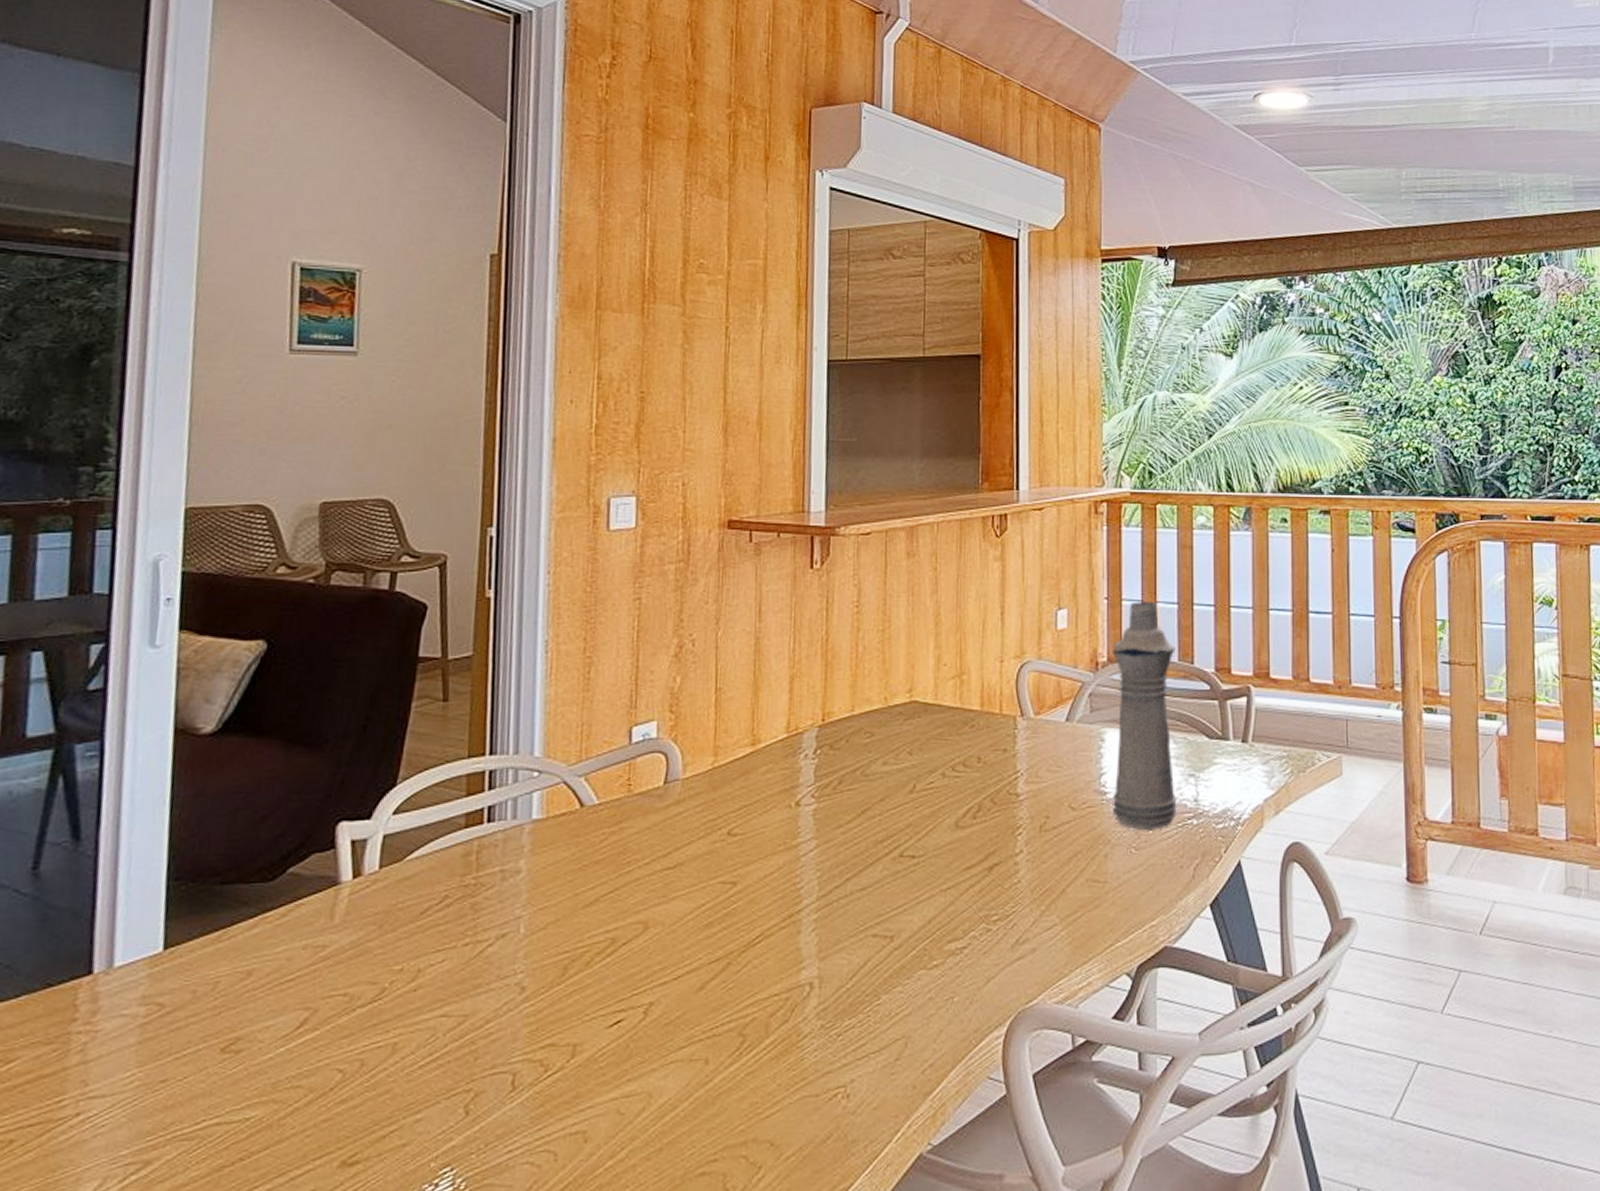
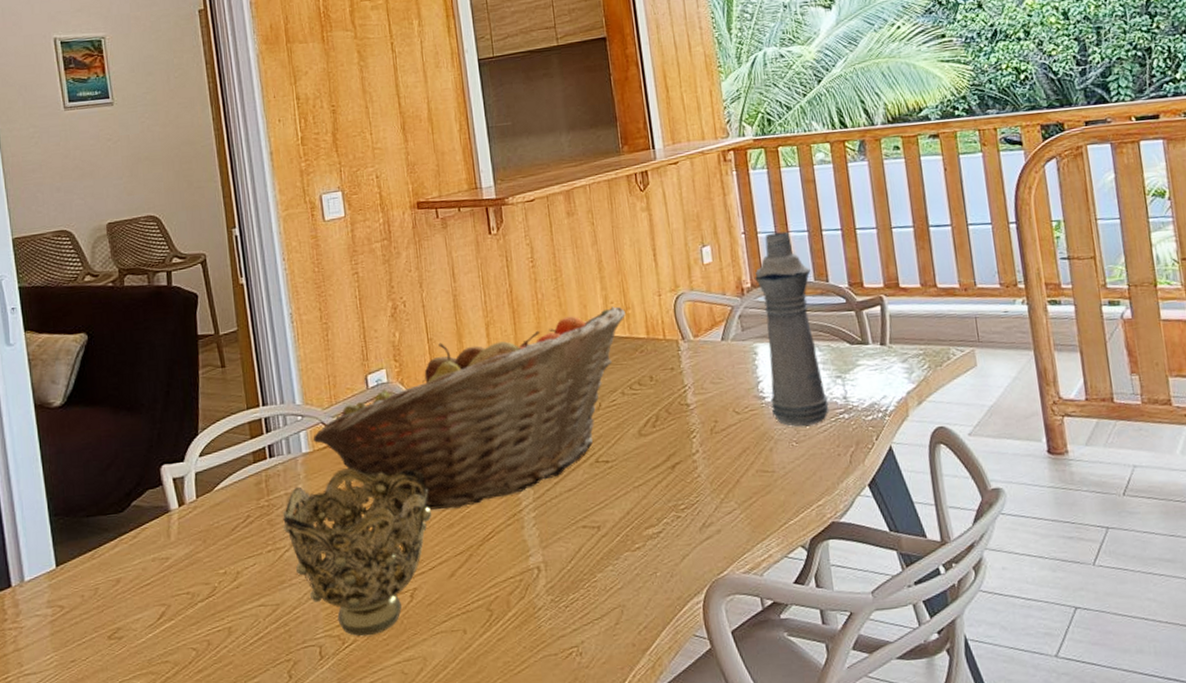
decorative bowl: none [491,843,687,1063] -> present [282,468,431,637]
fruit basket: none [548,670,959,903] -> present [313,306,625,510]

